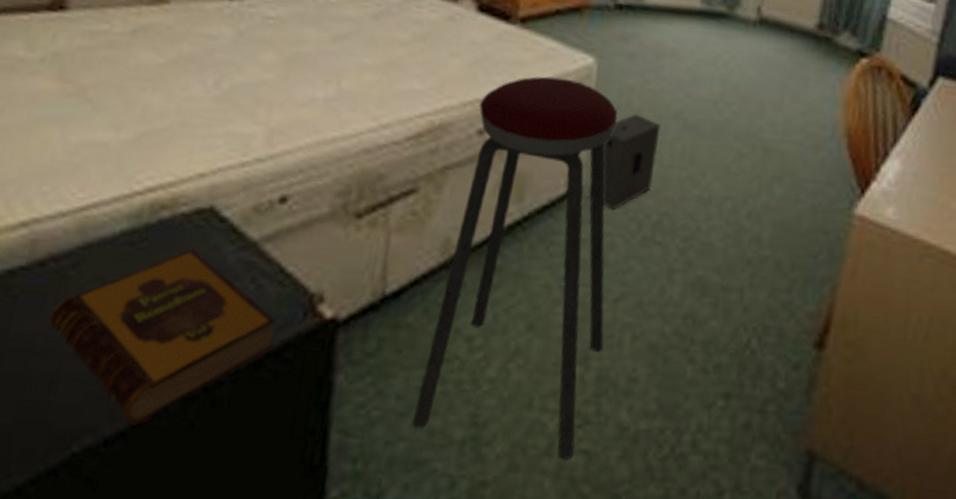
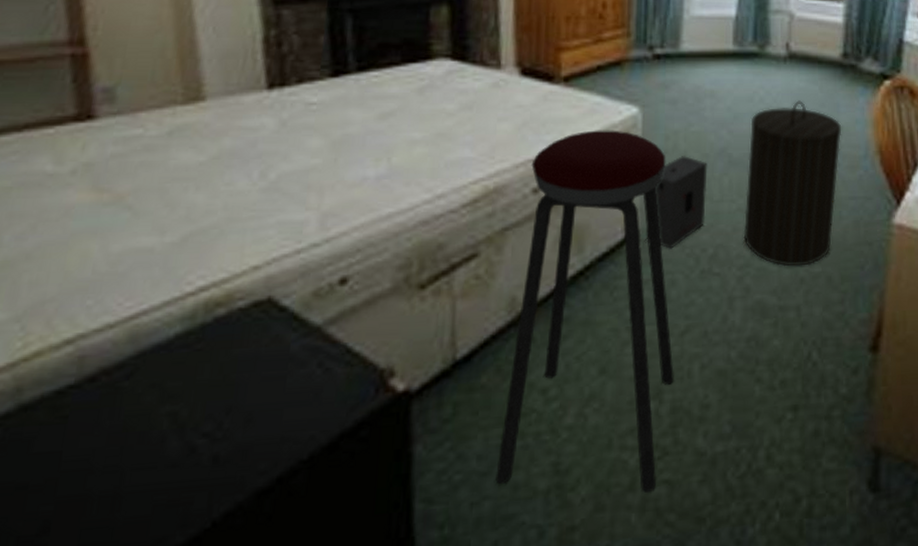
hardback book: present [48,248,276,425] -> none [105,342,348,528]
laundry hamper: none [690,69,809,247] -> present [743,100,842,267]

